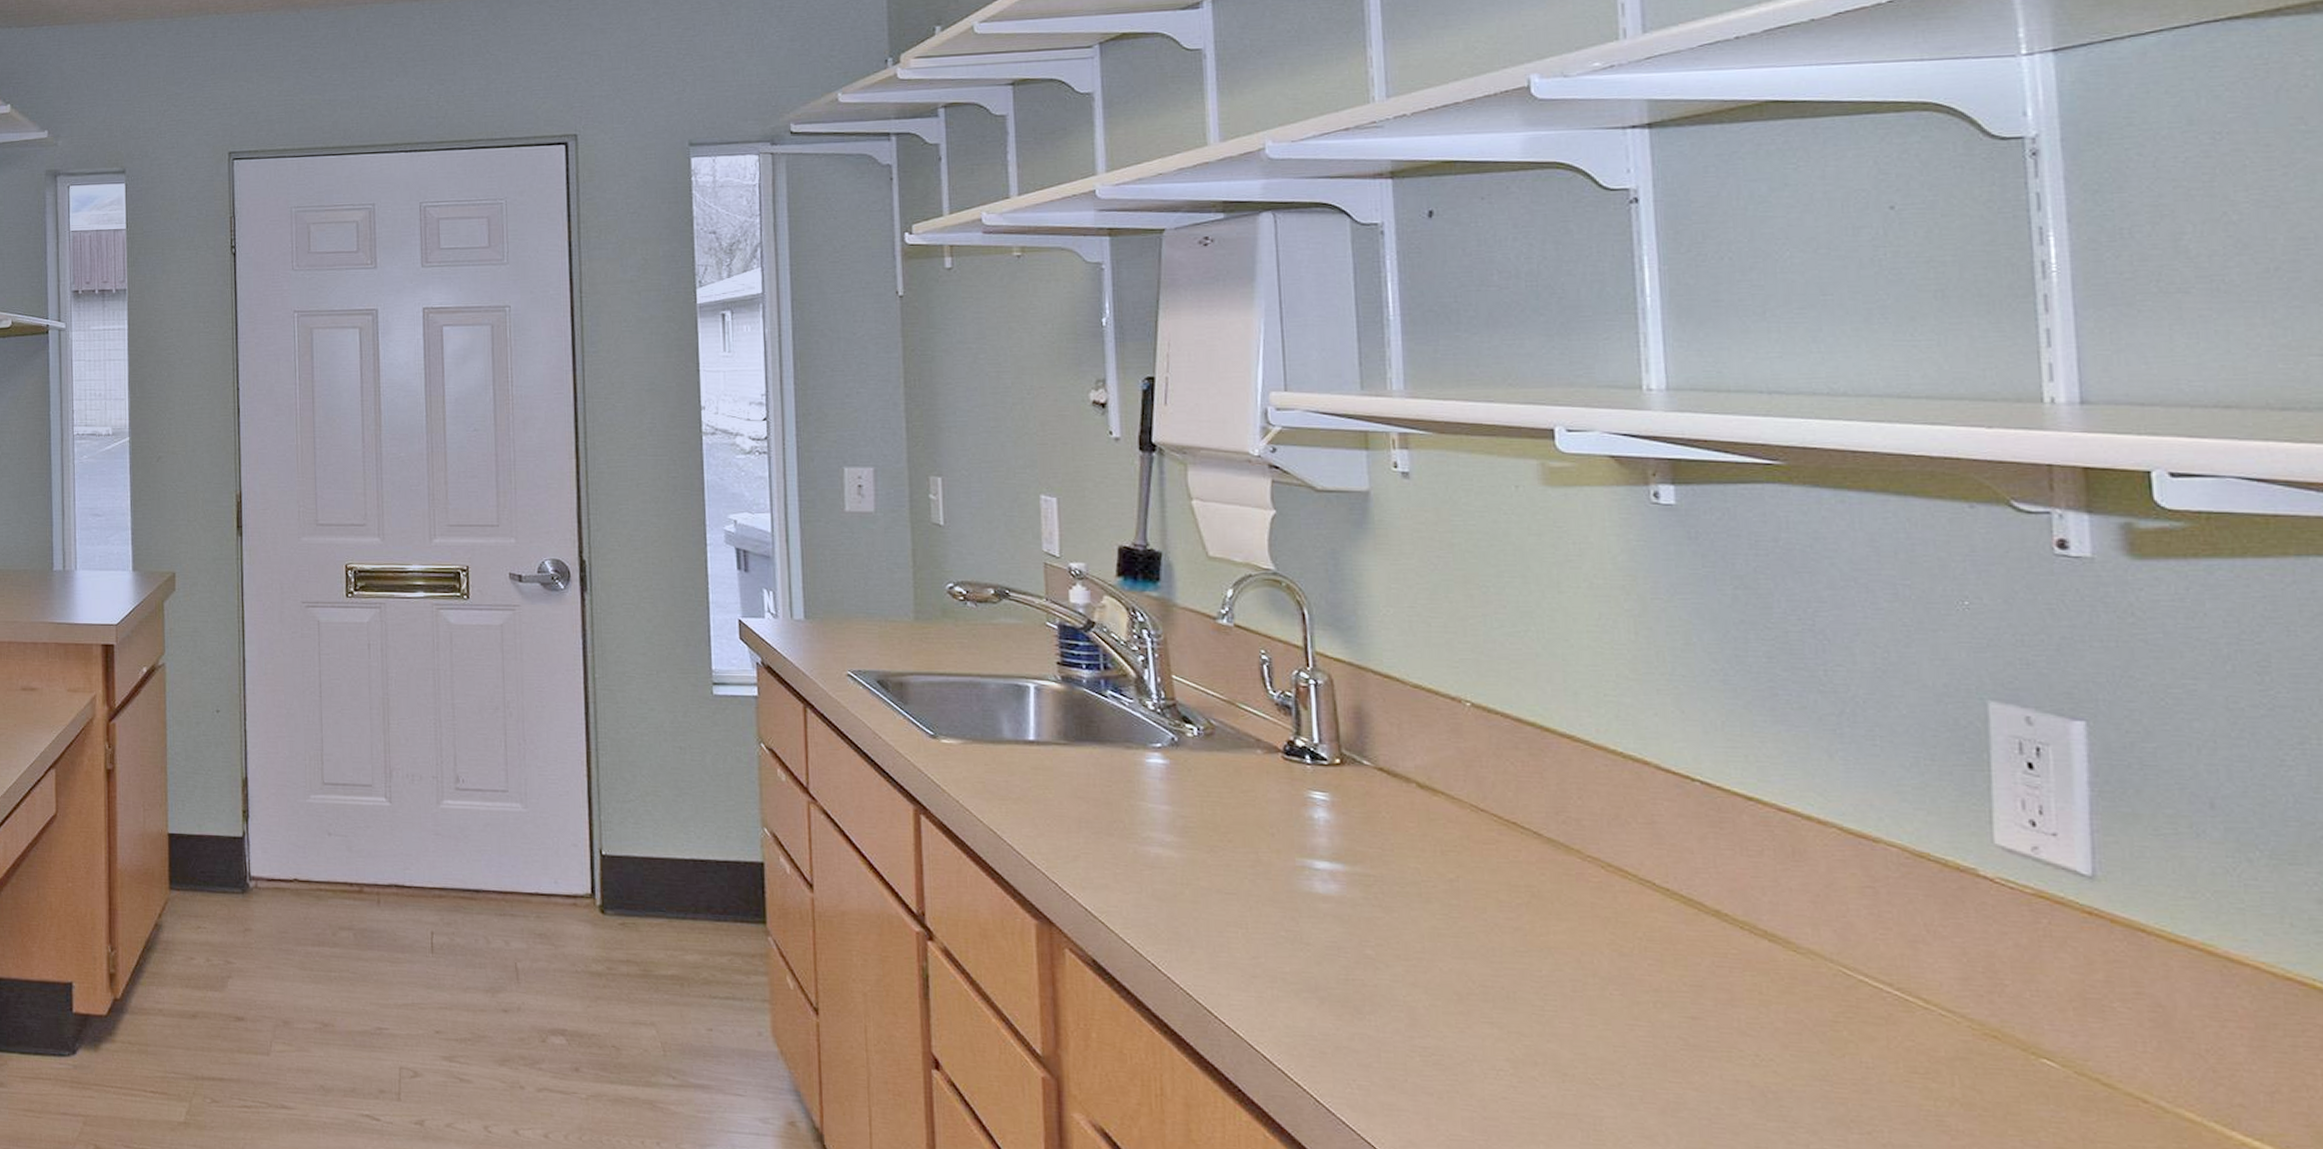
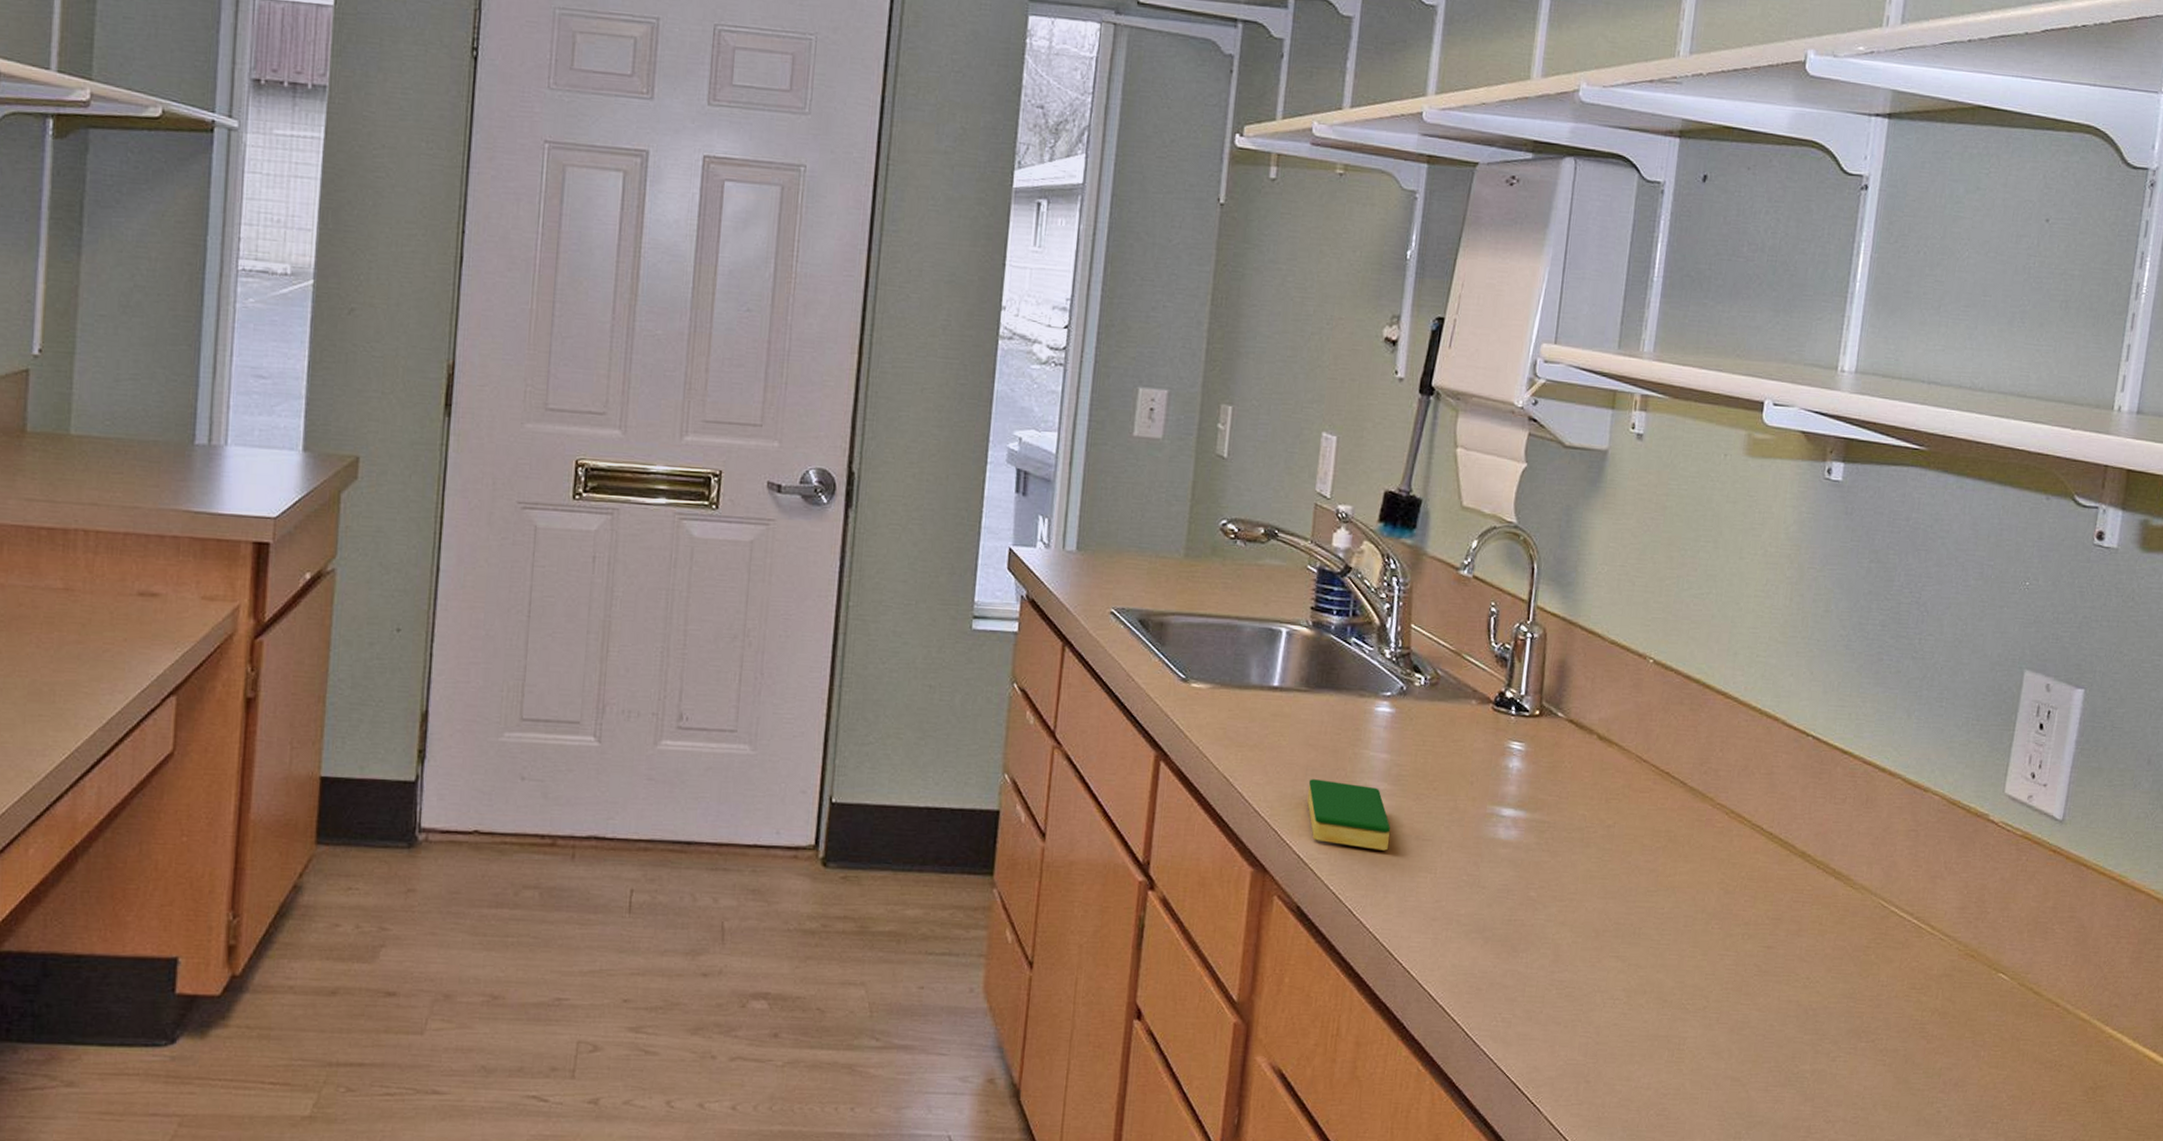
dish sponge: none [1084,831,1186,904] -> present [1307,779,1390,851]

